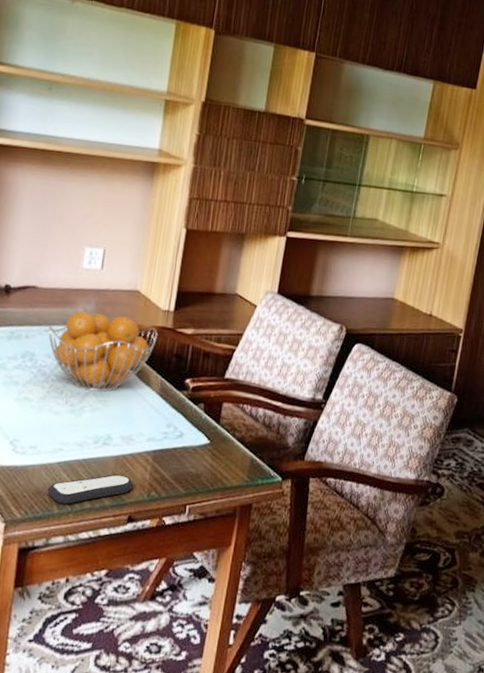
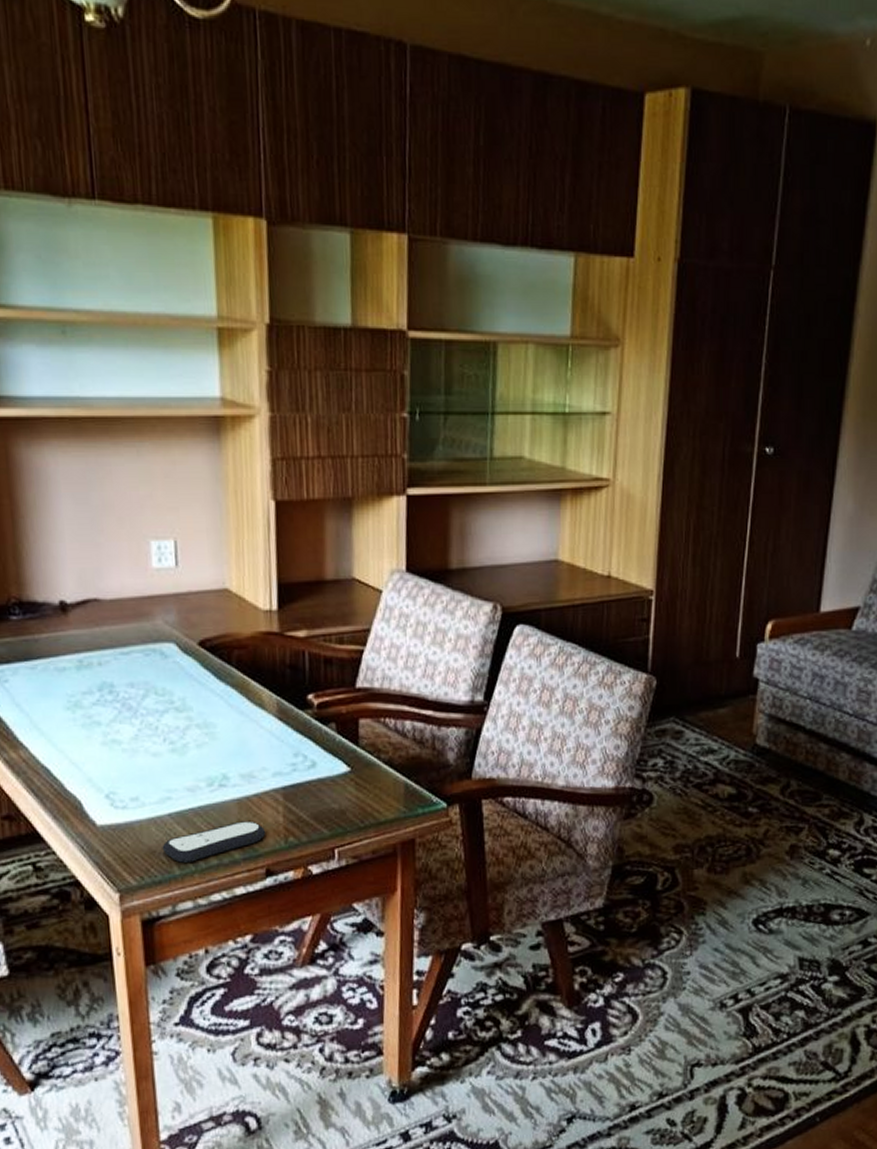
fruit basket: present [48,311,158,393] -> none [124,623,263,724]

